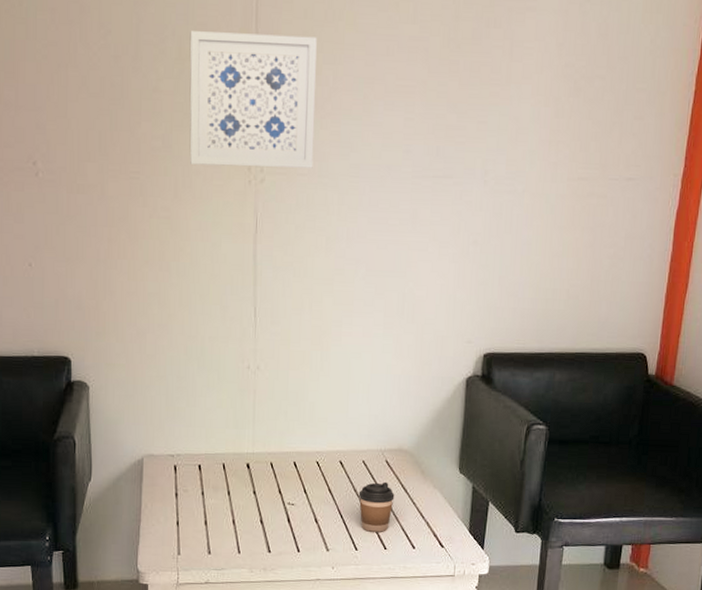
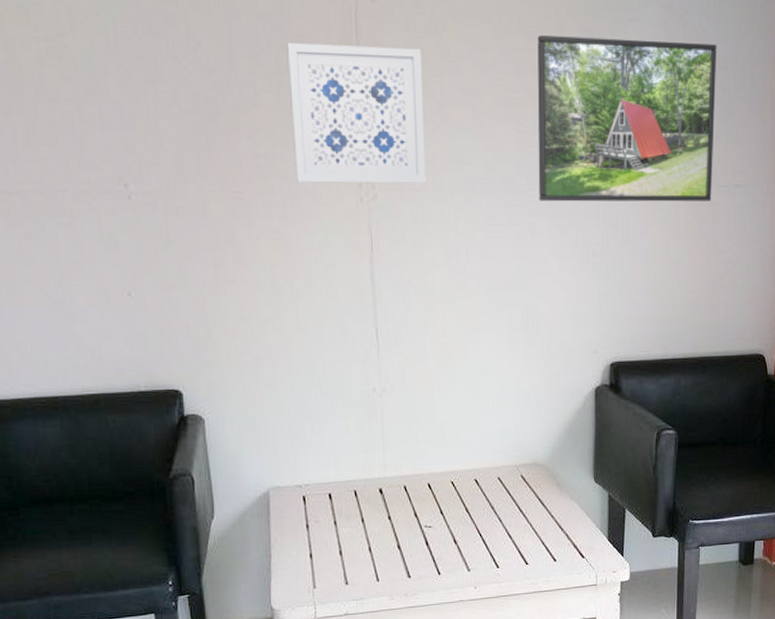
coffee cup: present [358,481,395,532] -> none [496,497,532,548]
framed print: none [423,24,618,194] -> present [537,35,717,202]

